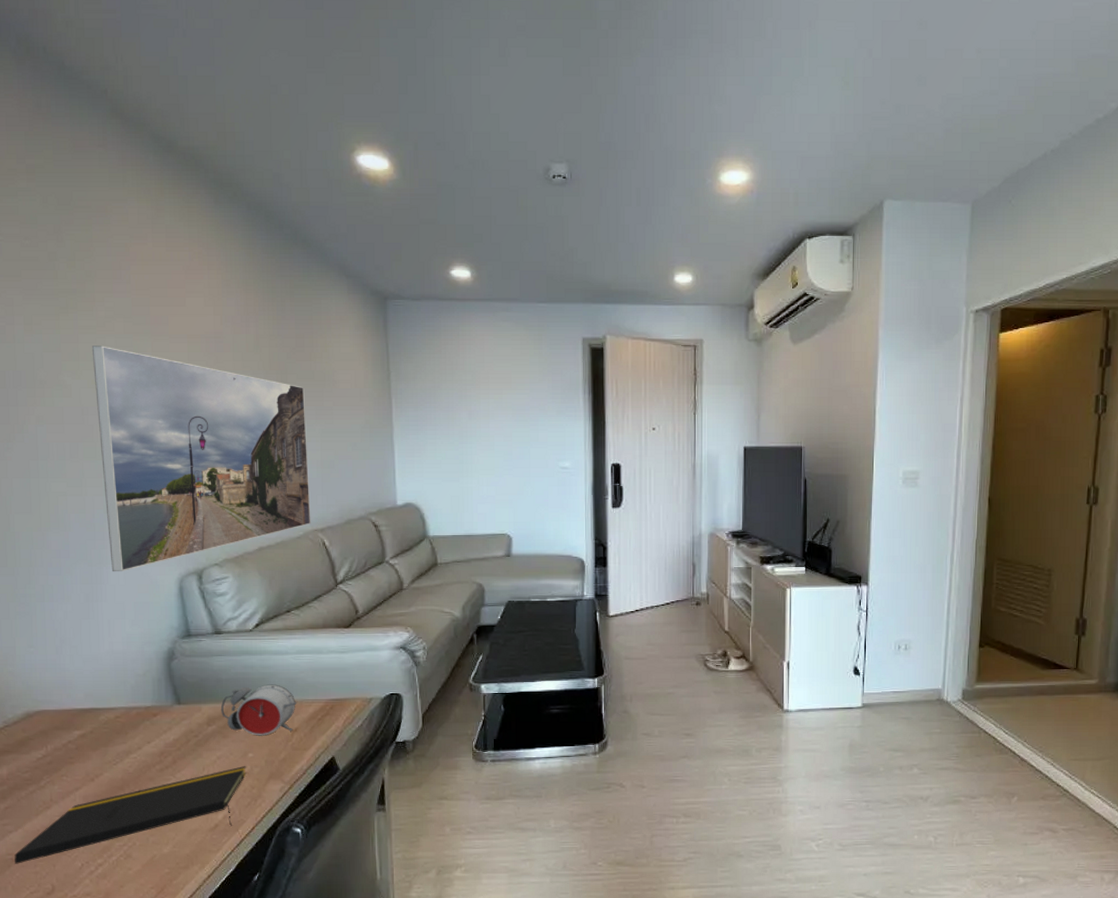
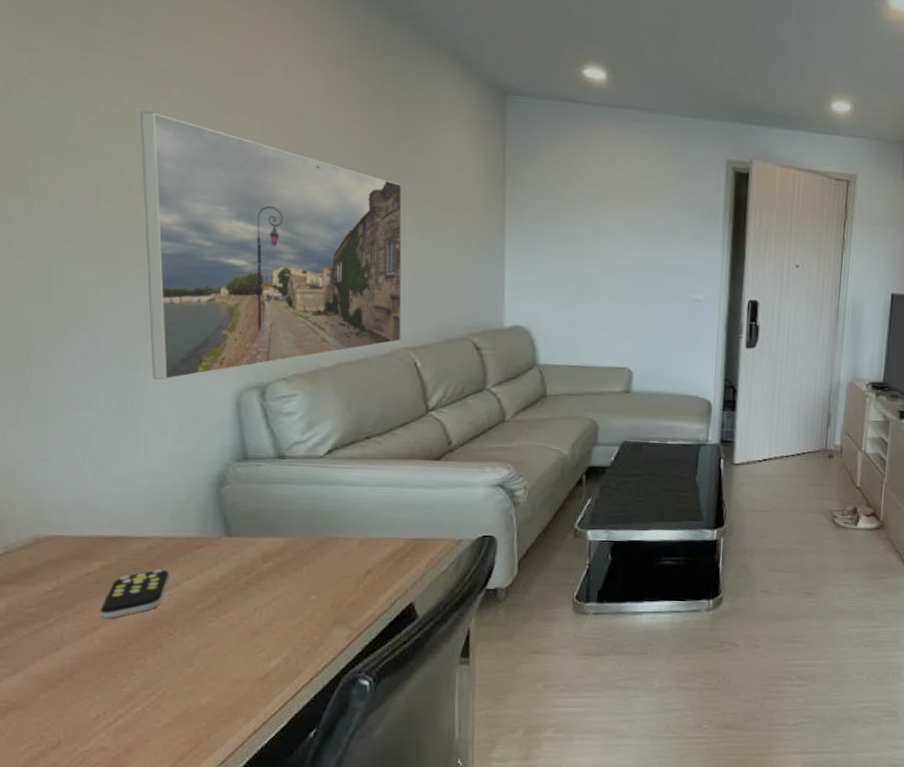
notepad: present [14,766,246,864] -> none [11,609,307,713]
remote control: none [80,735,134,780] -> present [100,569,170,618]
alarm clock: present [220,684,297,736] -> none [279,518,373,577]

